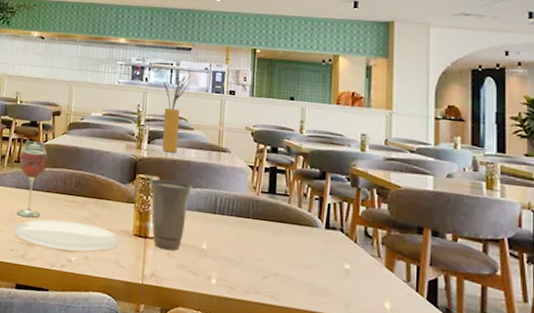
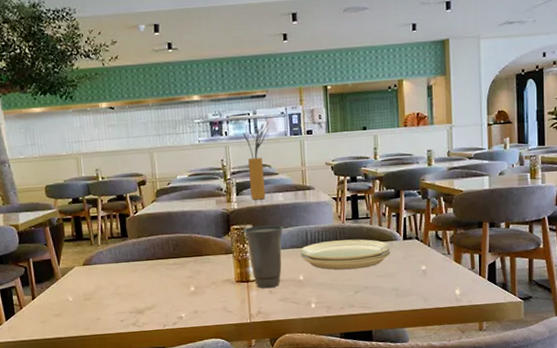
plate: present [12,219,121,253] -> none [119,281,226,312]
wineglass: present [17,140,47,218] -> none [113,214,144,288]
plate: none [206,211,310,252] -> present [300,239,391,270]

